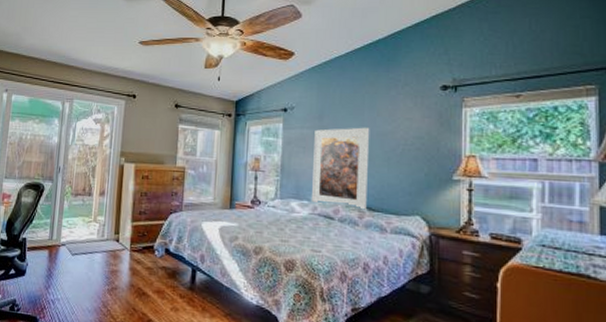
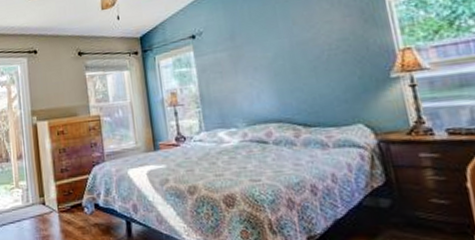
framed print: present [312,127,370,211] -> none [229,39,302,130]

